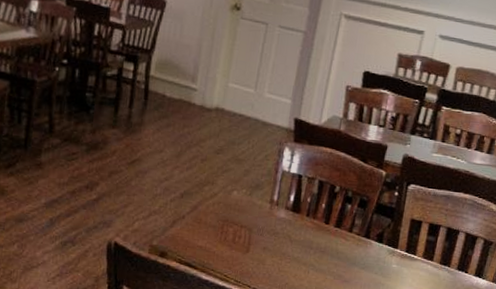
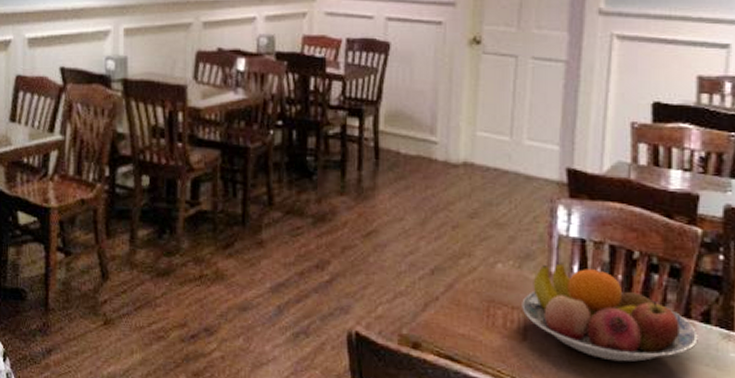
fruit bowl: none [248,193,373,270] -> present [522,263,698,362]

